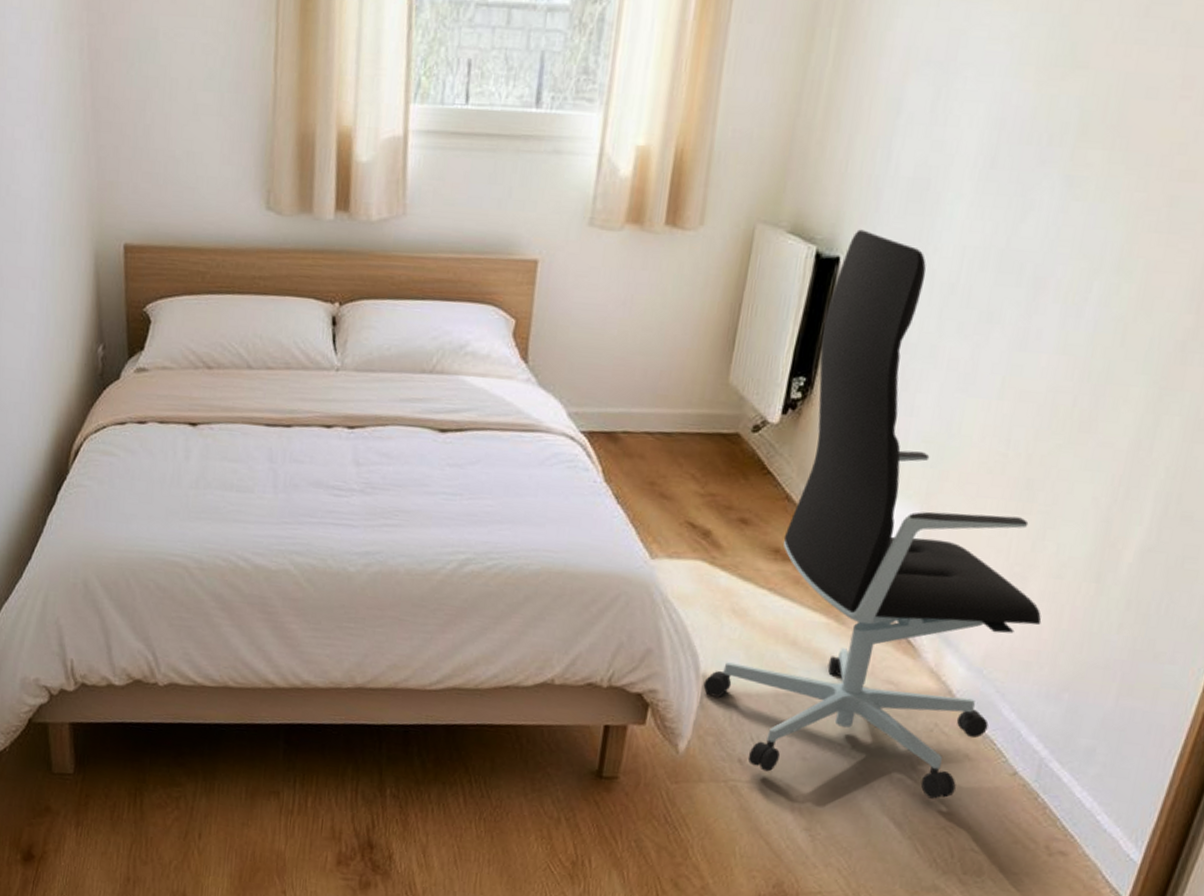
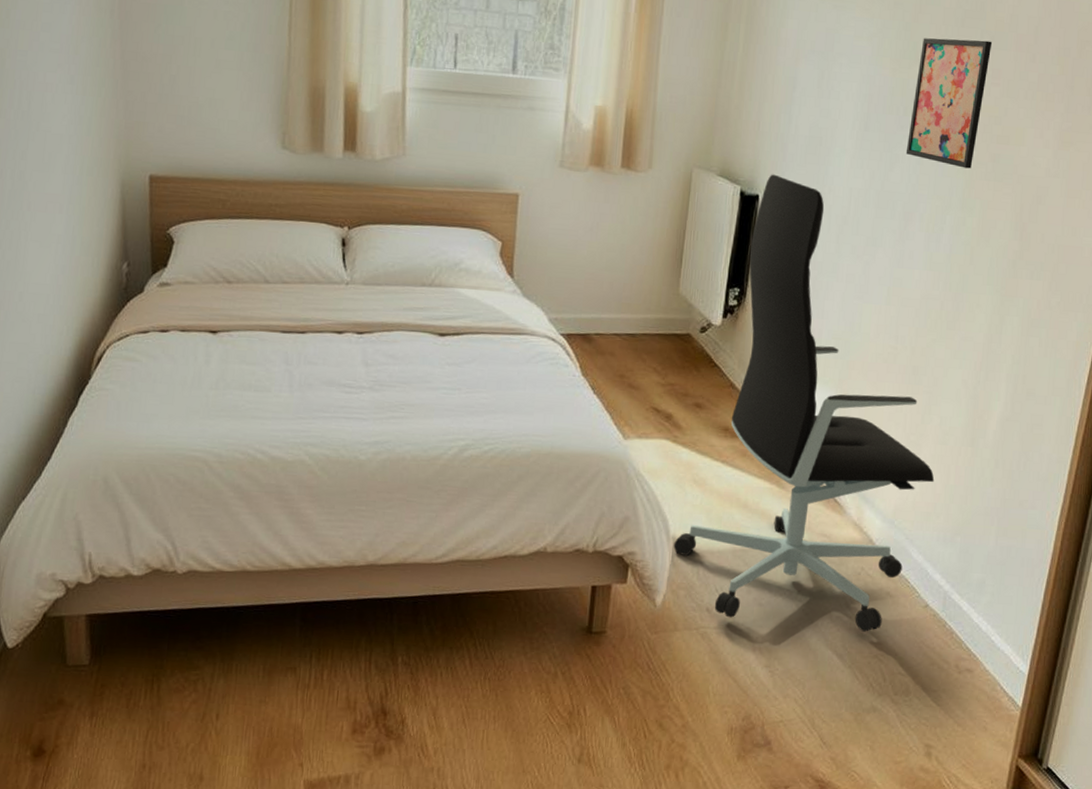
wall art: none [1044,35,1188,217] -> present [905,38,993,169]

